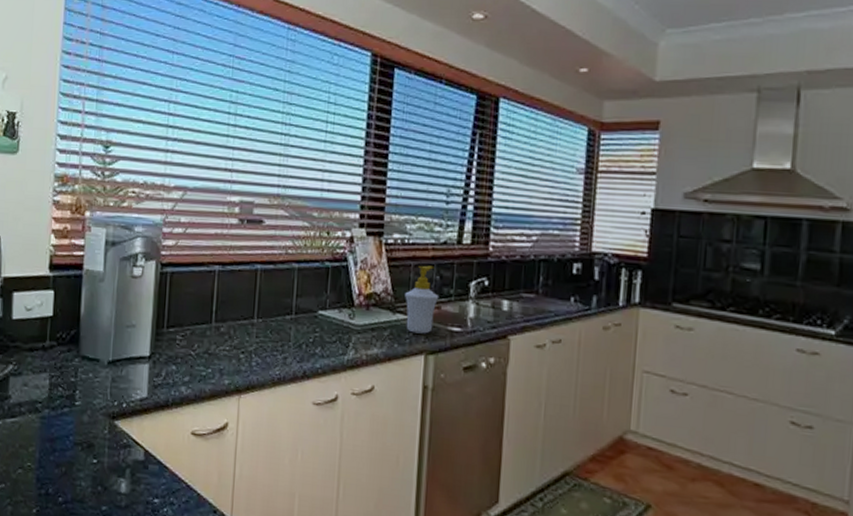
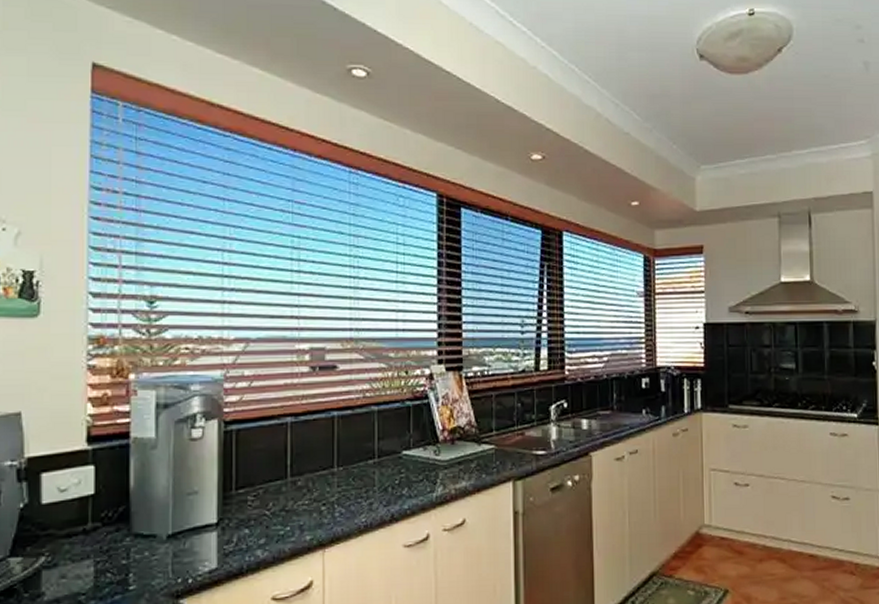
soap bottle: present [405,265,439,334] -> none [489,394,522,461]

